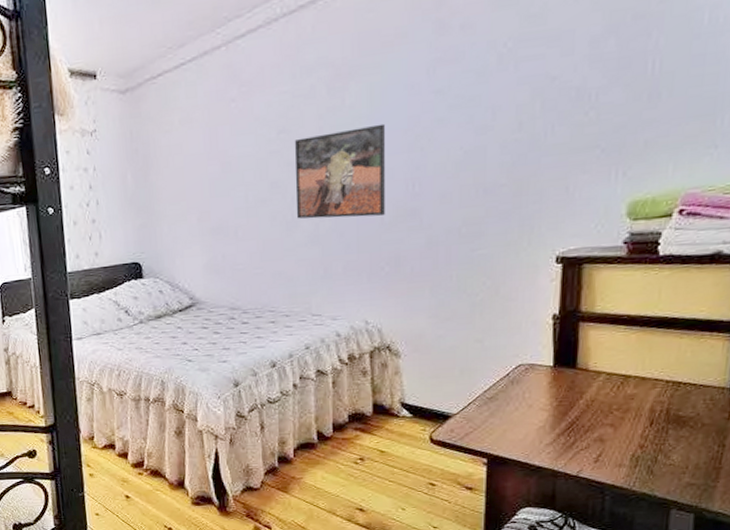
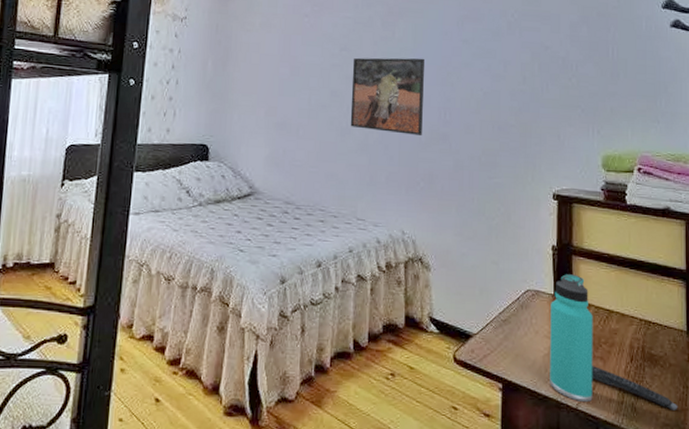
thermos bottle: none [545,342,604,470] -> present [550,274,593,403]
remote control: none [598,433,709,470] -> present [592,366,678,410]

